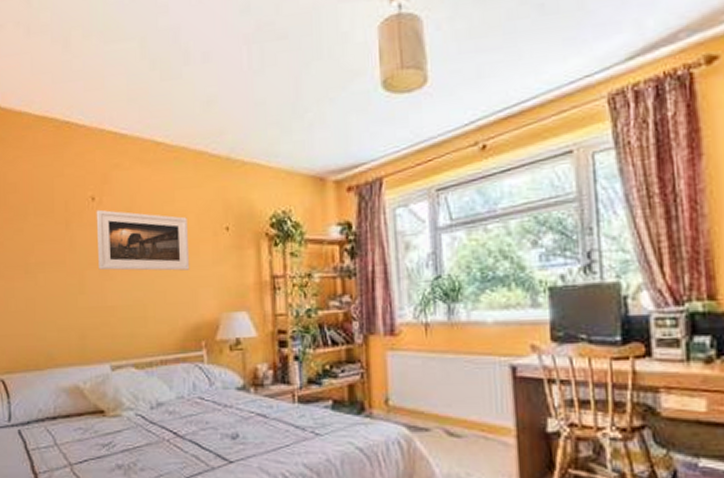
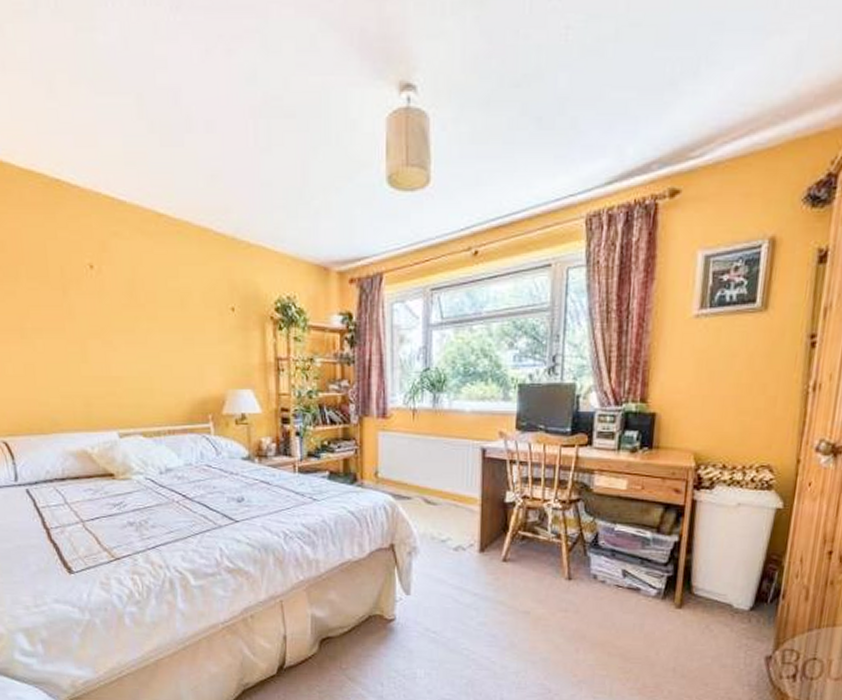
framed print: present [96,209,190,271] -> none [95,278,196,347]

